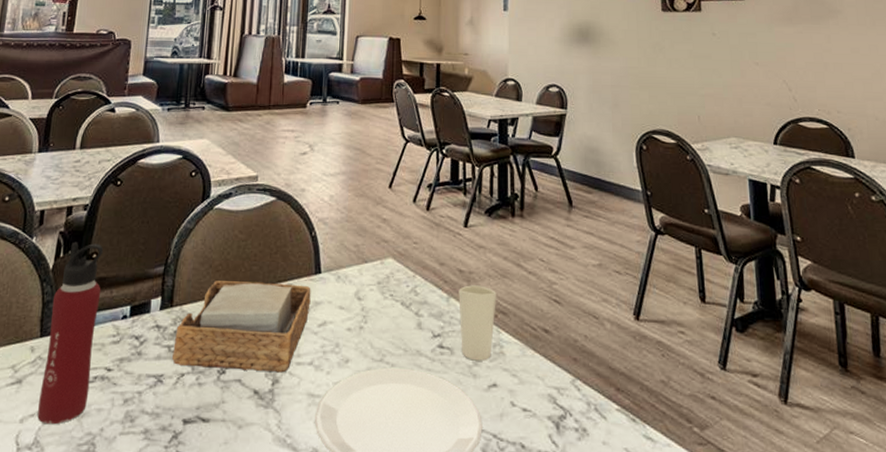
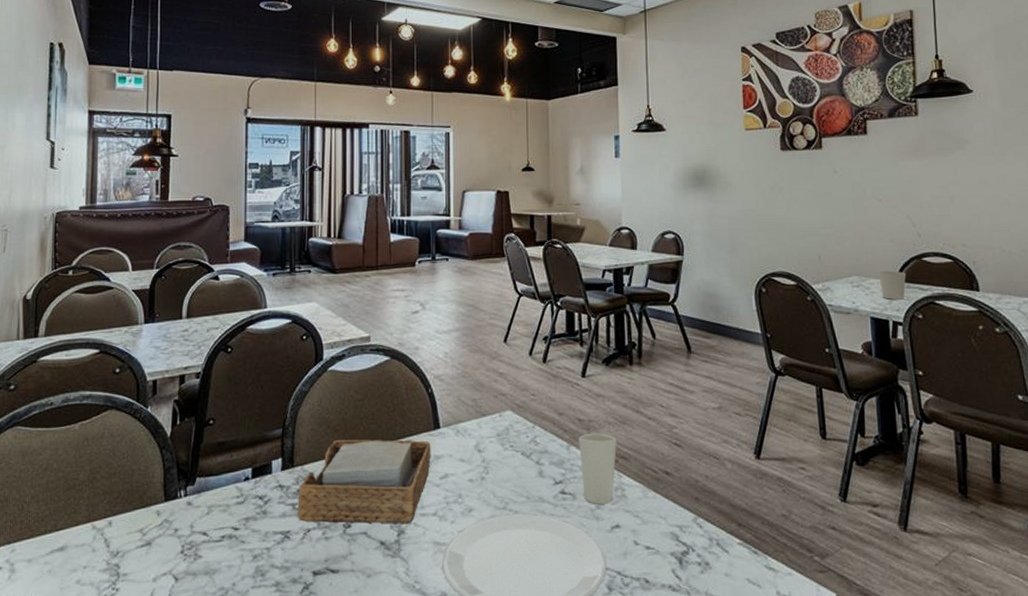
water bottle: present [37,242,104,425] -> none [170,409,221,582]
dixie cup: none [756,133,784,163] -> present [878,270,907,300]

